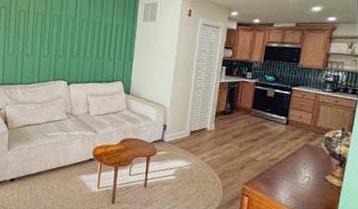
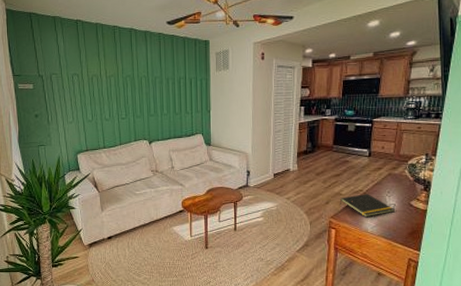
notepad: none [254,162,309,188] -> present [339,194,395,218]

